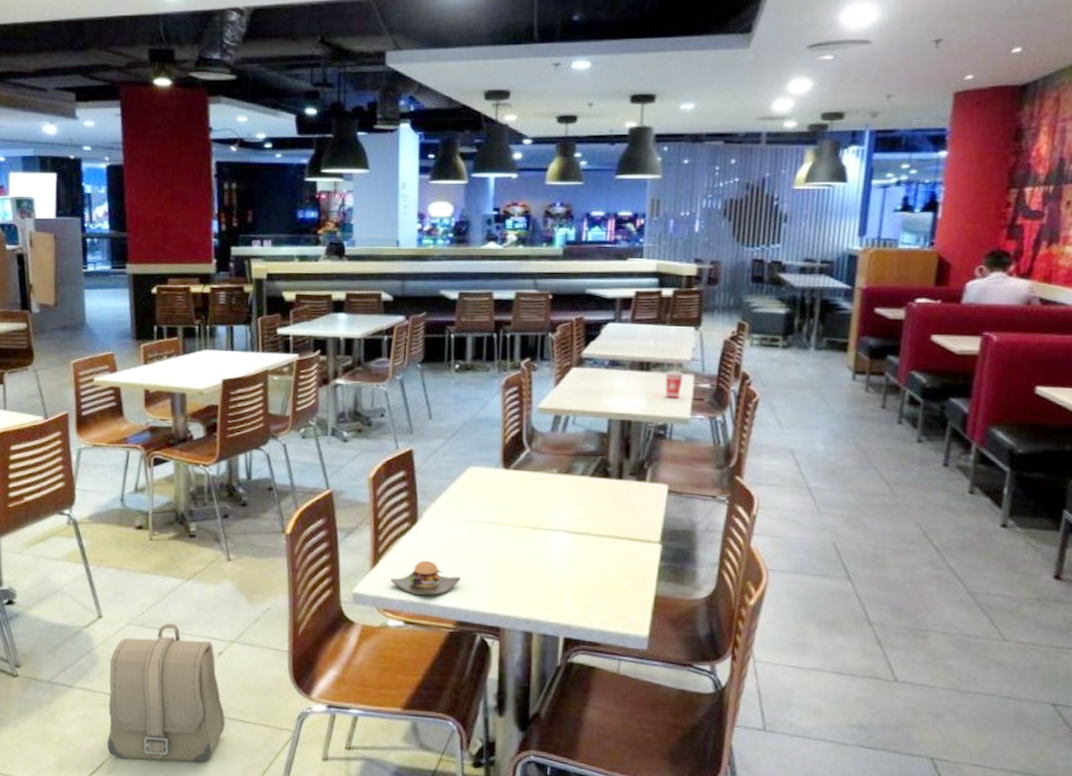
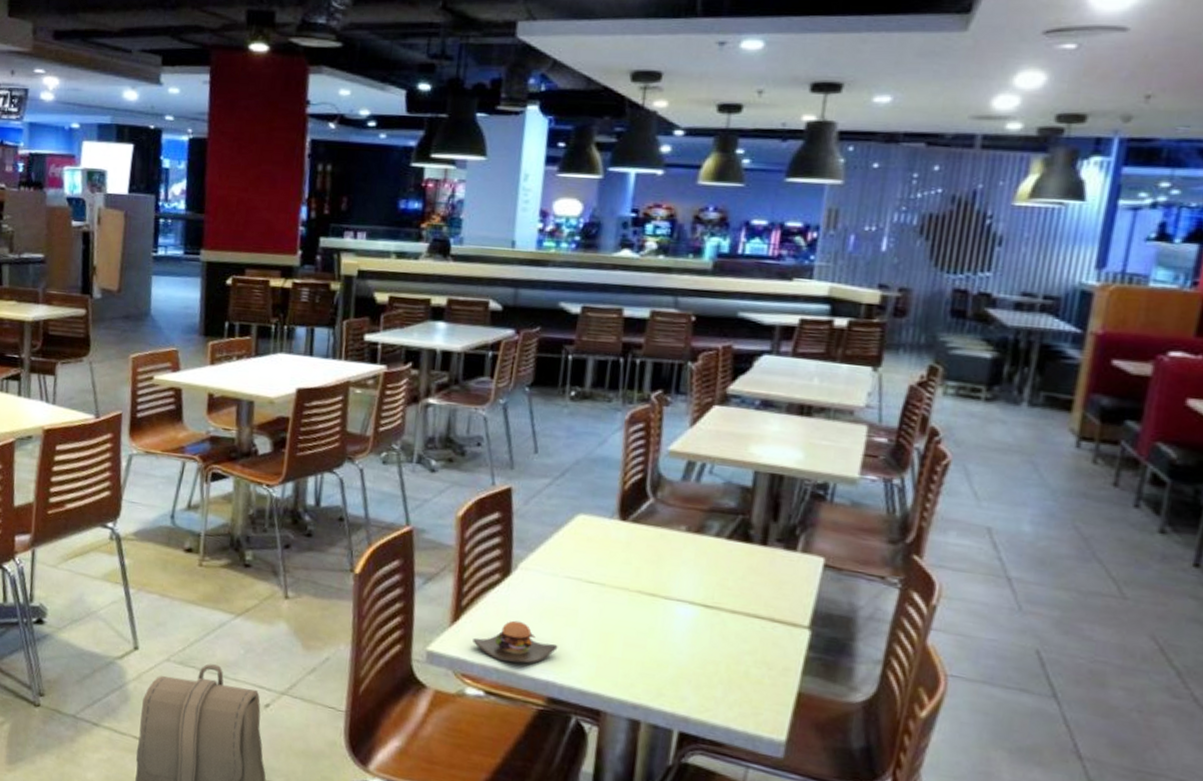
beverage cup: present [662,357,684,398] -> none [829,401,855,452]

